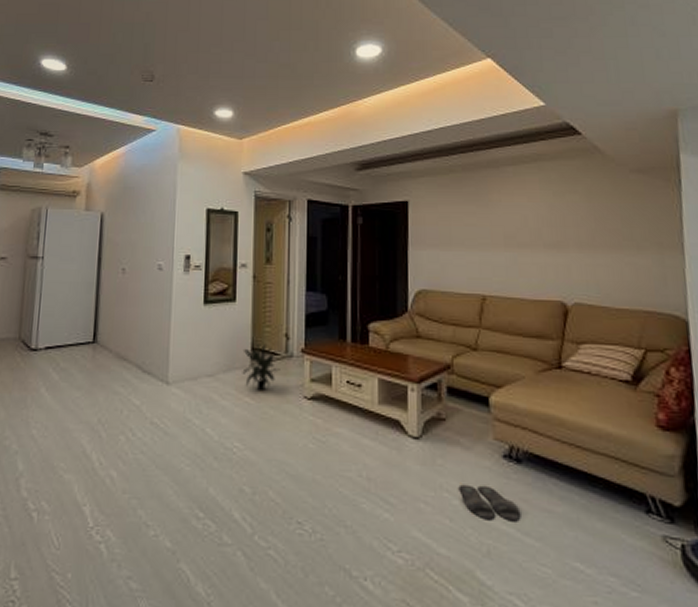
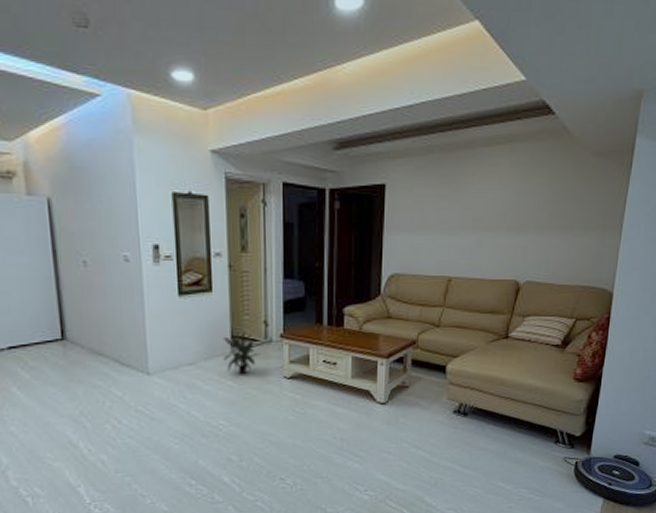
slippers: present [458,484,521,522] -> none [416,435,463,461]

